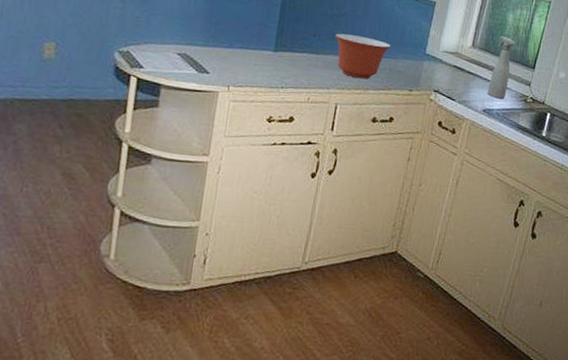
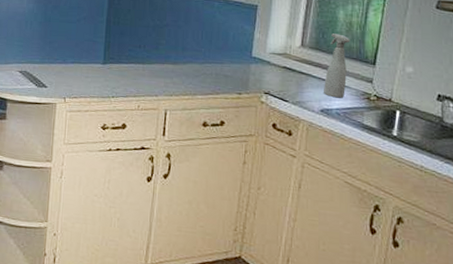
mixing bowl: present [335,33,391,79] -> none [159,43,215,85]

